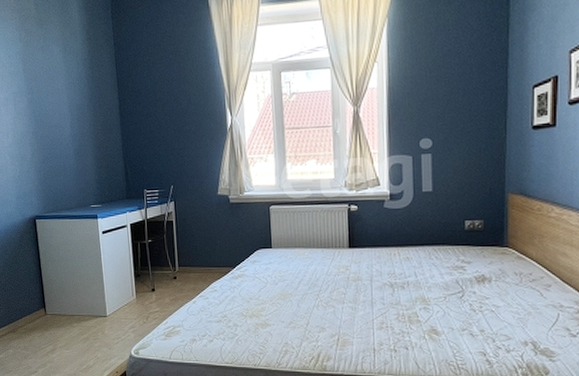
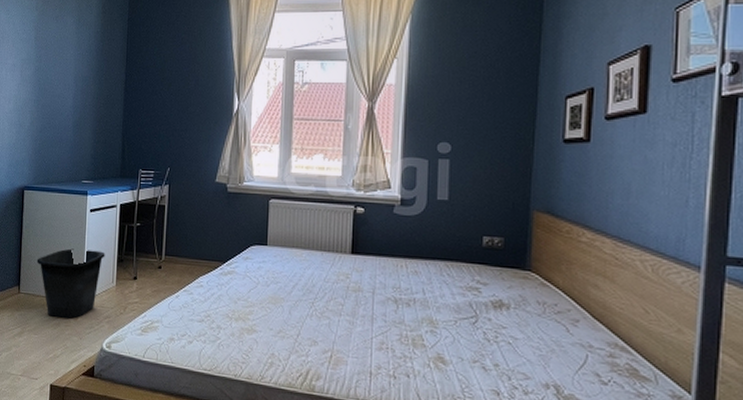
waste bin: none [58,268,123,333] -> present [36,248,105,320]

